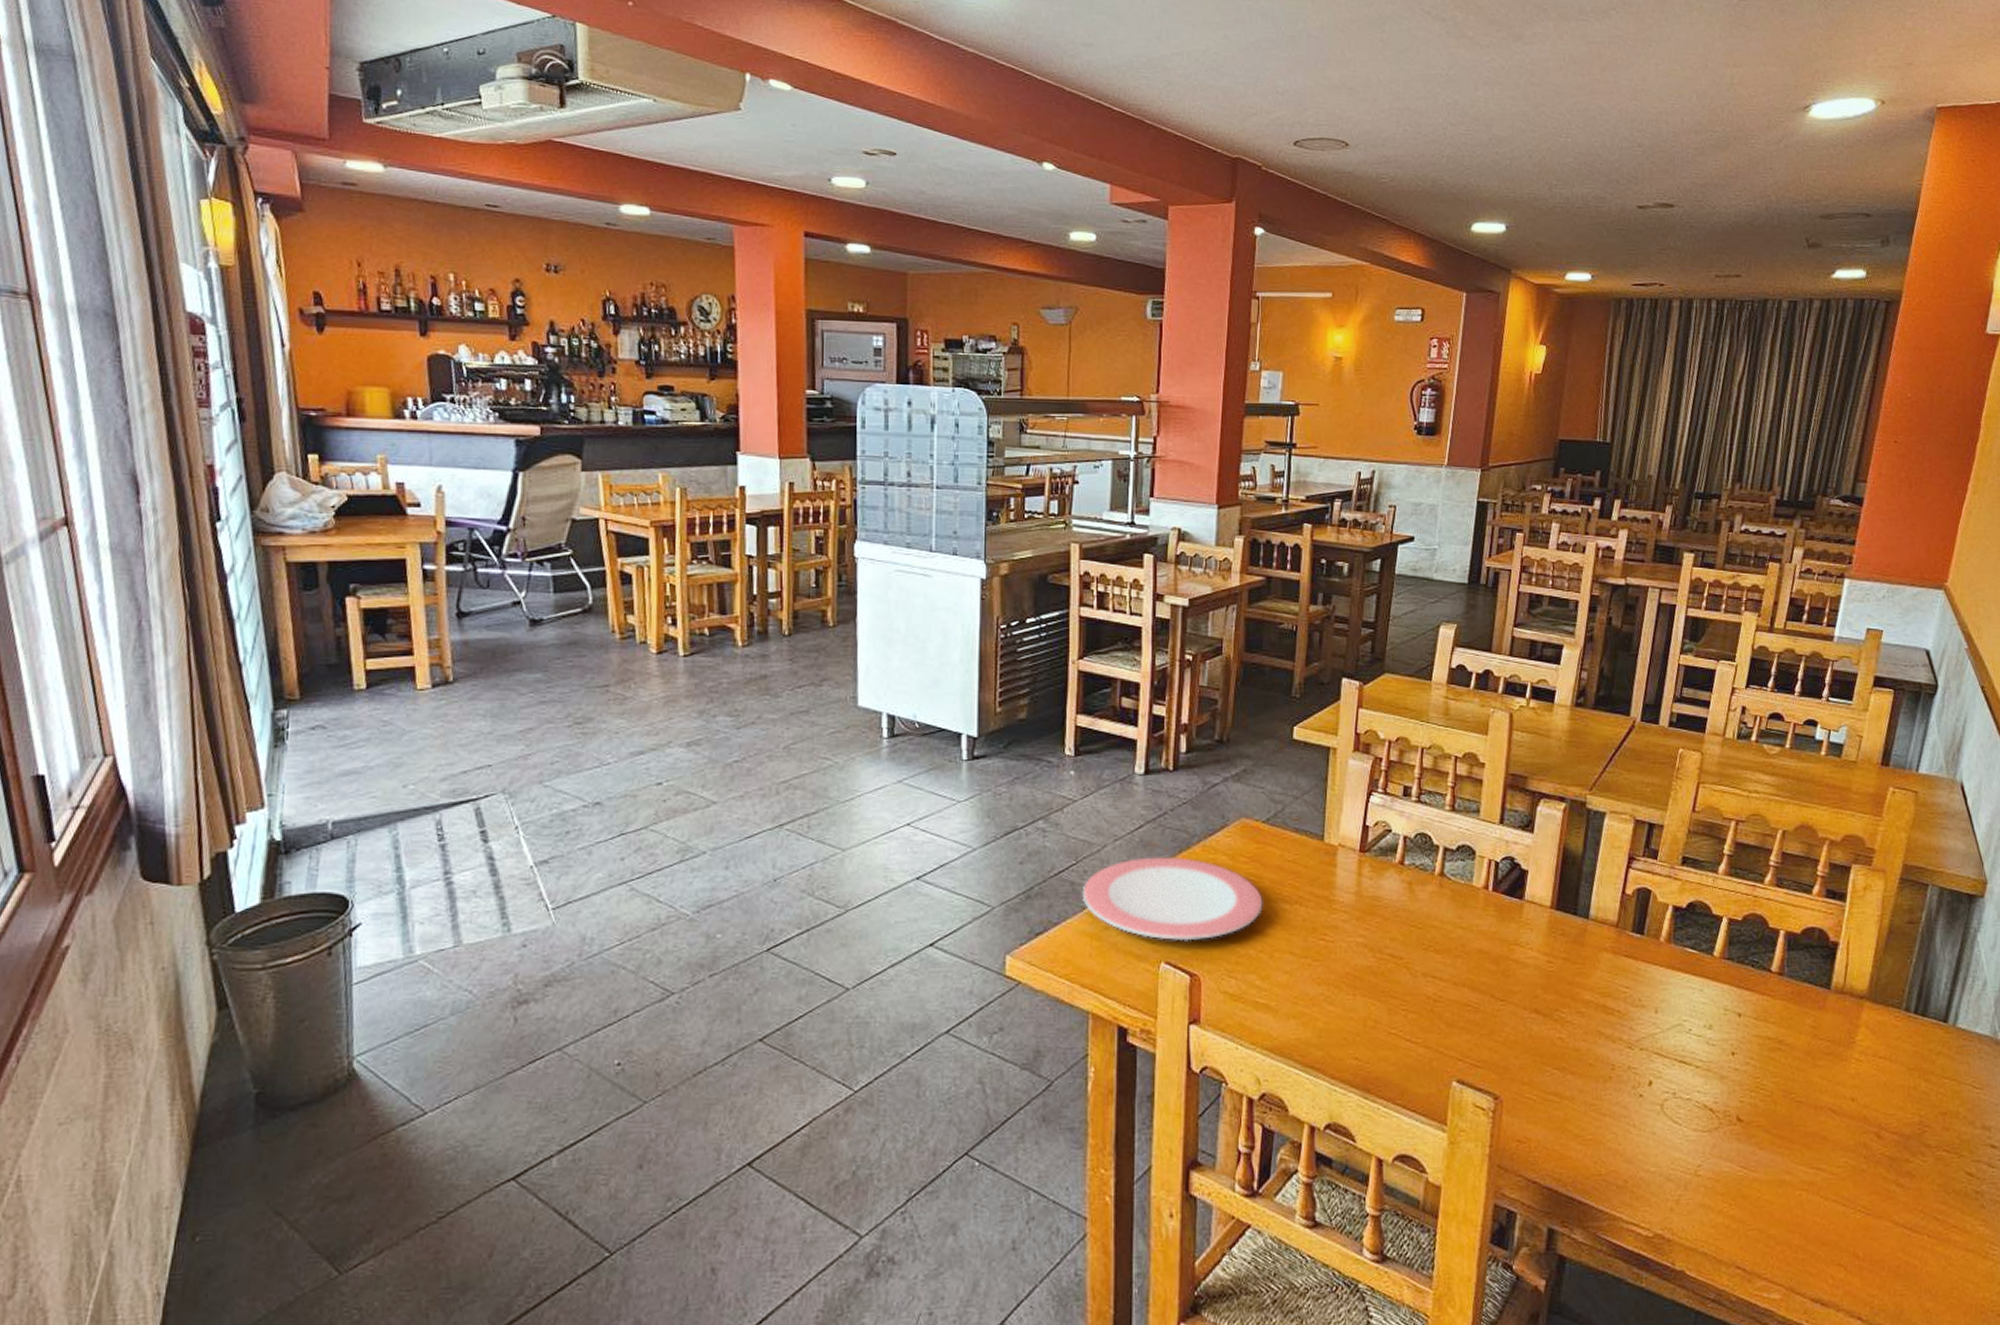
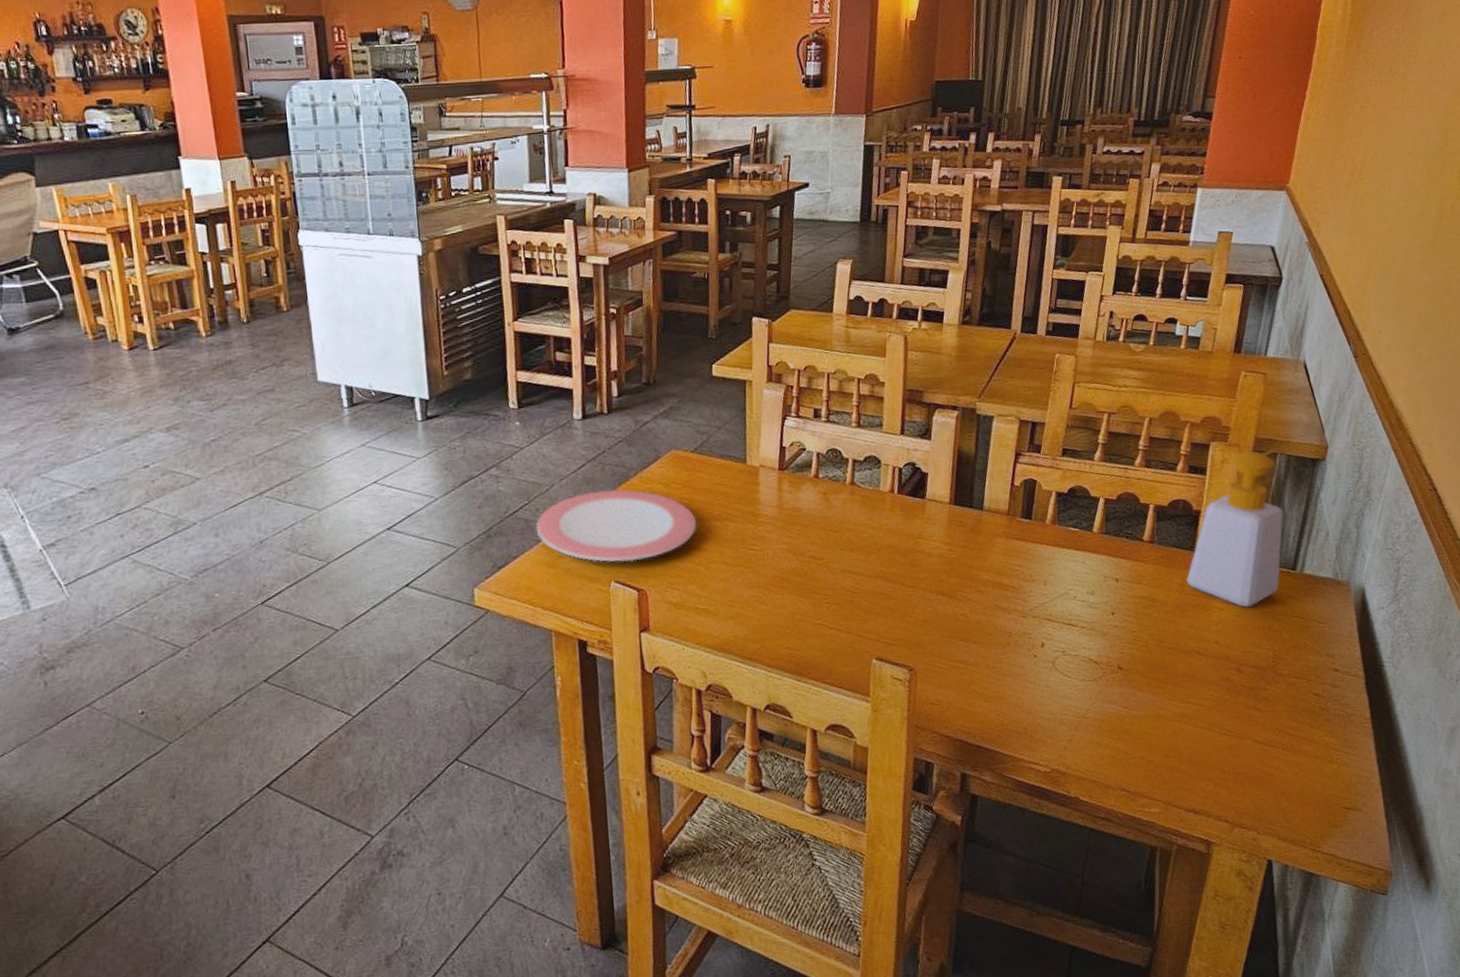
soap bottle: none [1820,878,1938,1062] -> present [1186,448,1285,608]

